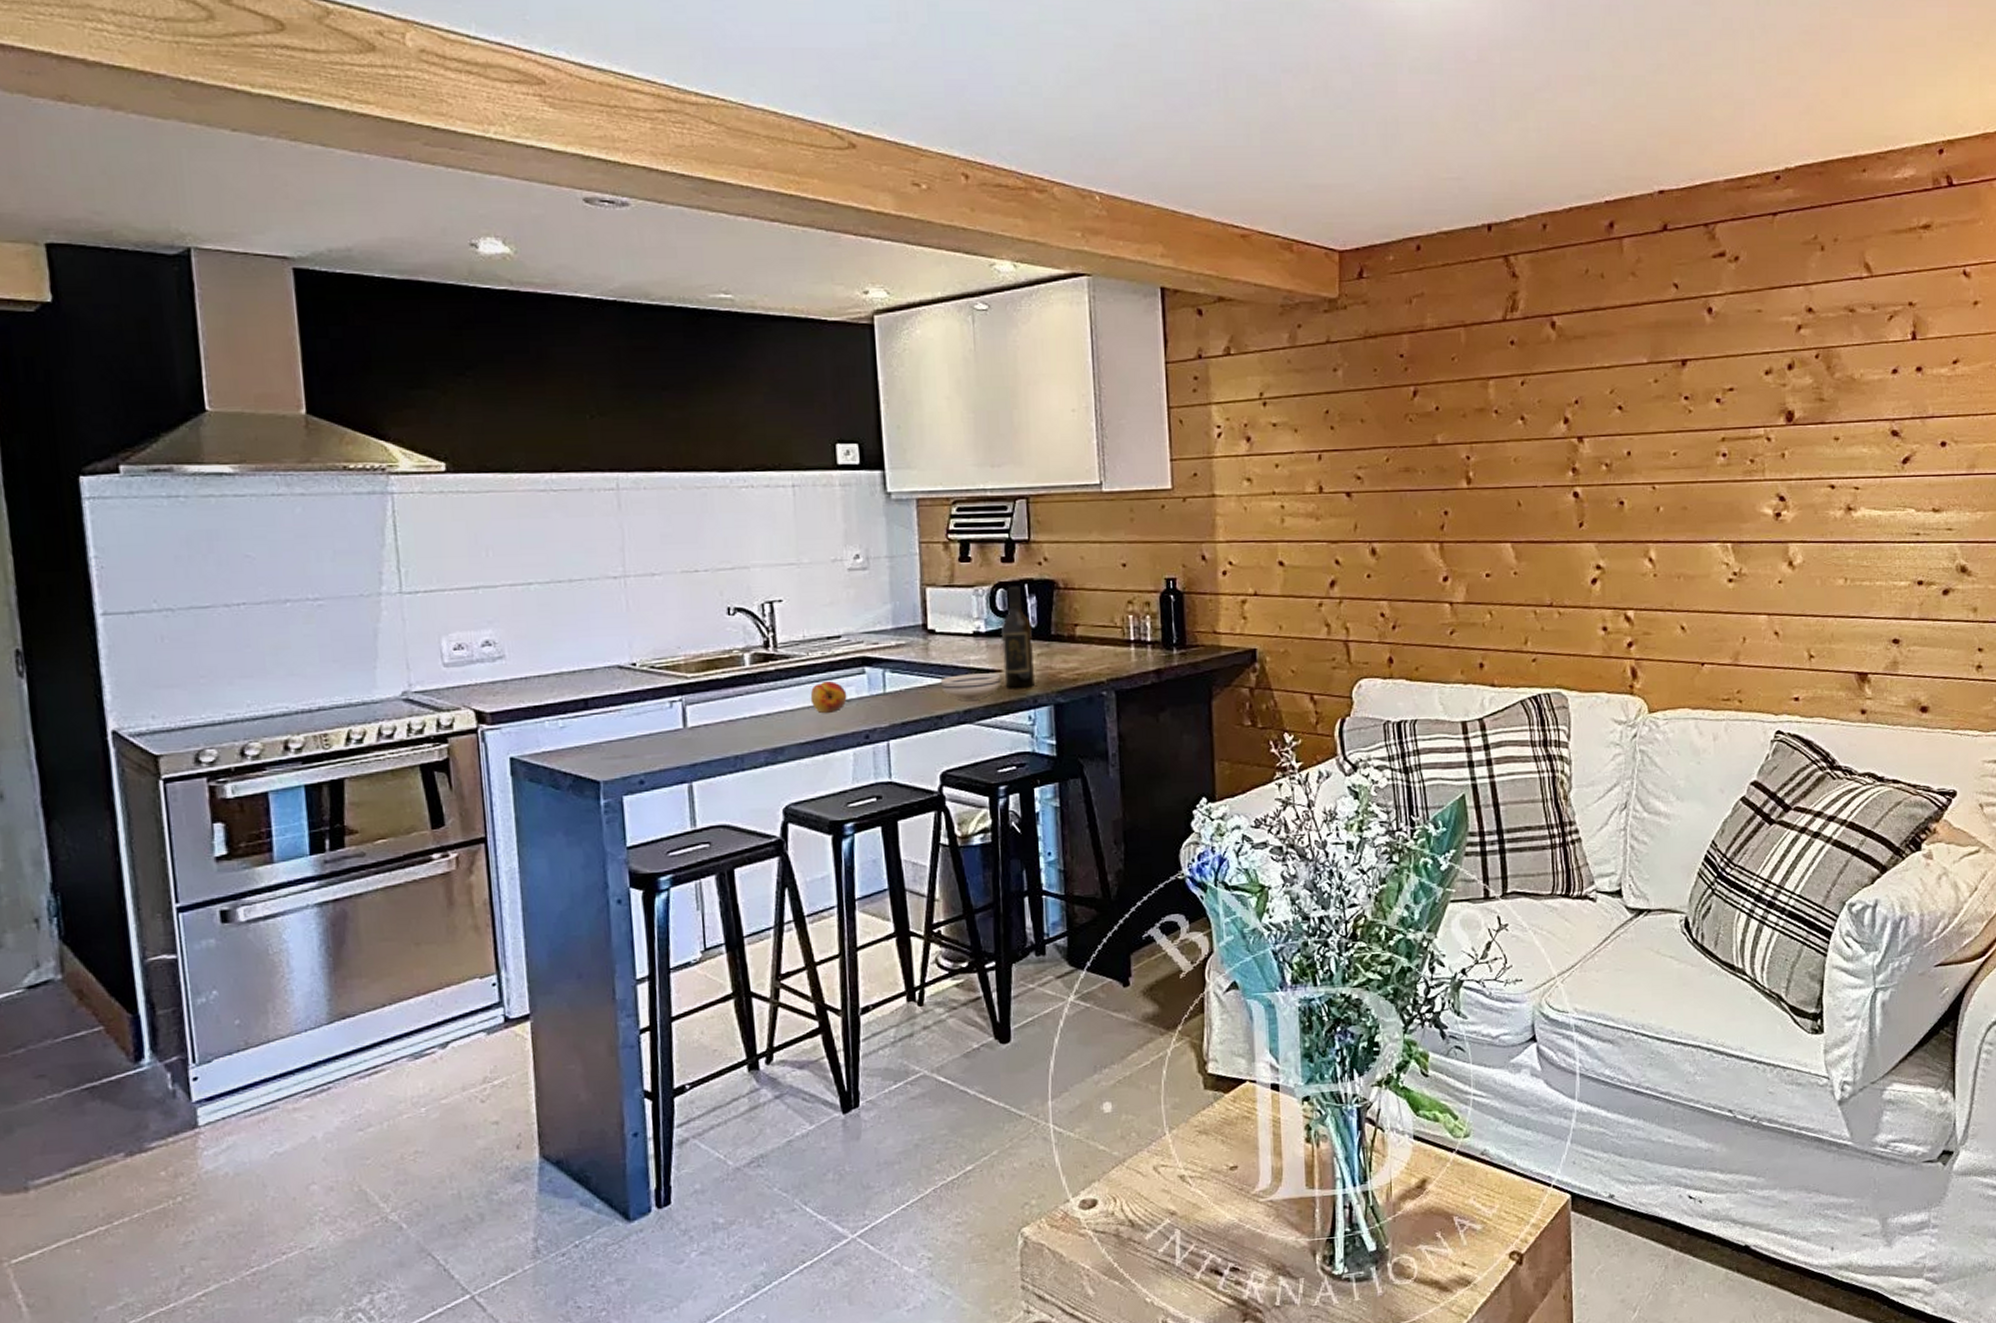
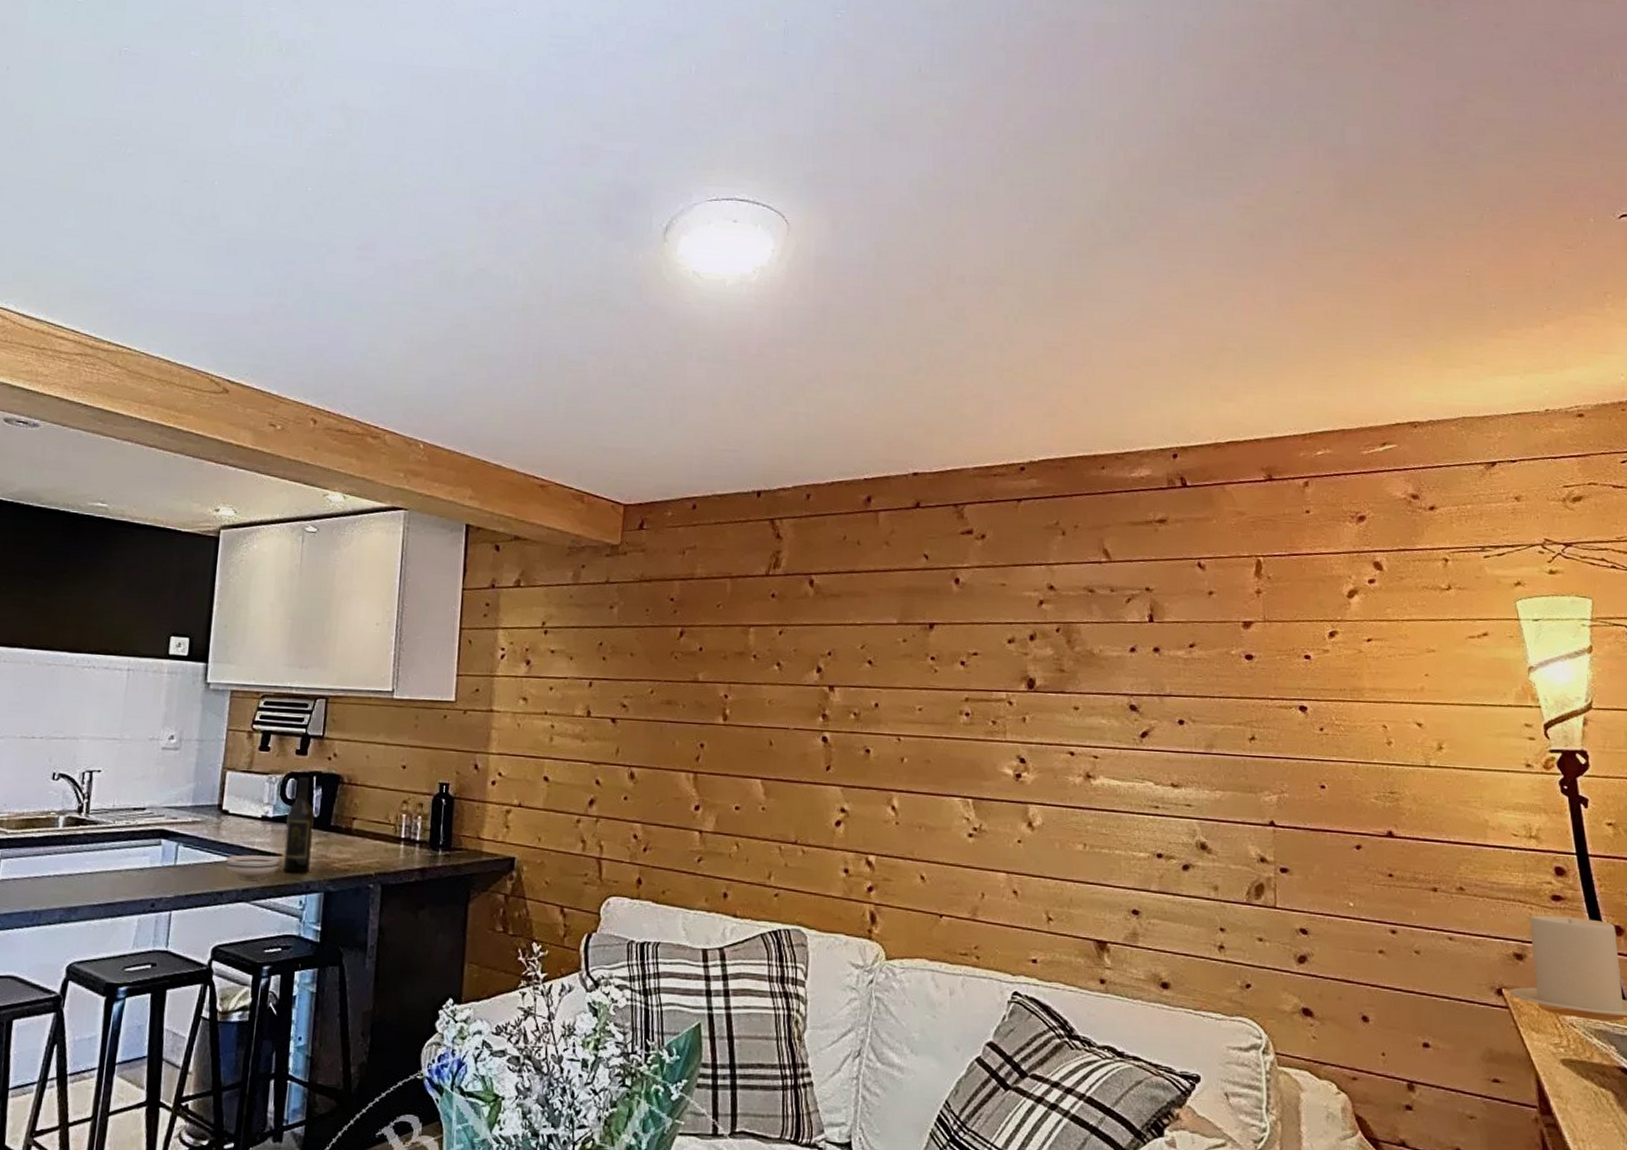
fruit: present [810,680,847,714] -> none [109,848,142,880]

